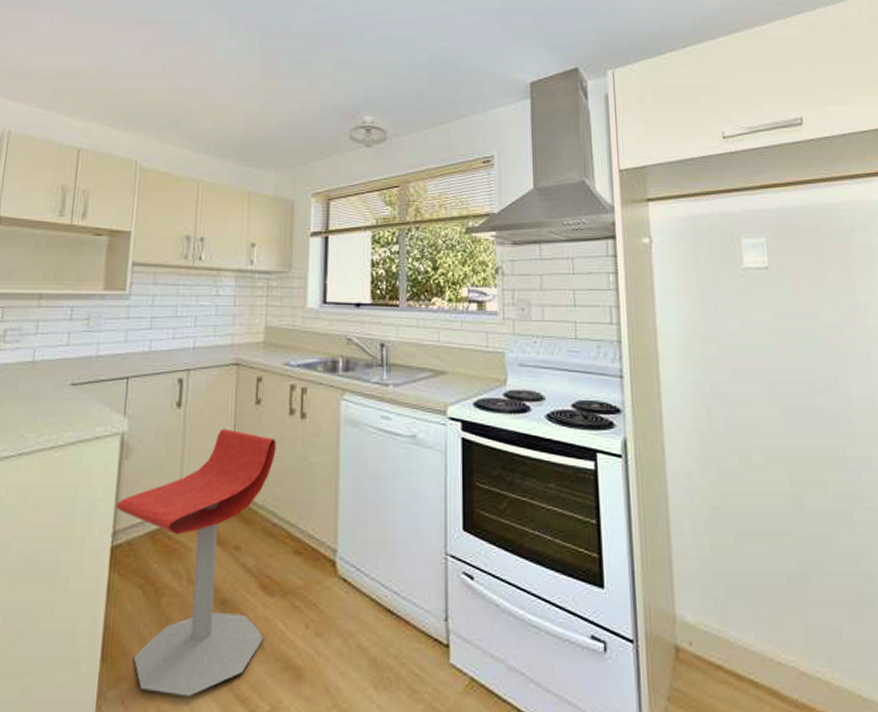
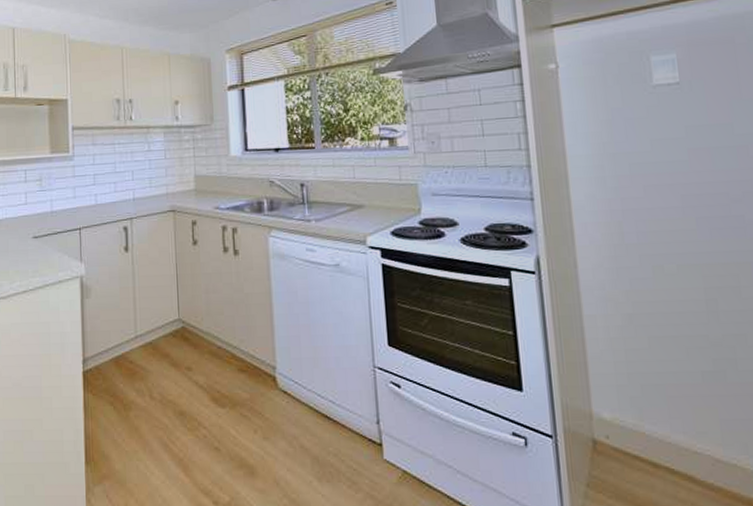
stool: present [116,428,276,697] -> none [83,267,219,491]

